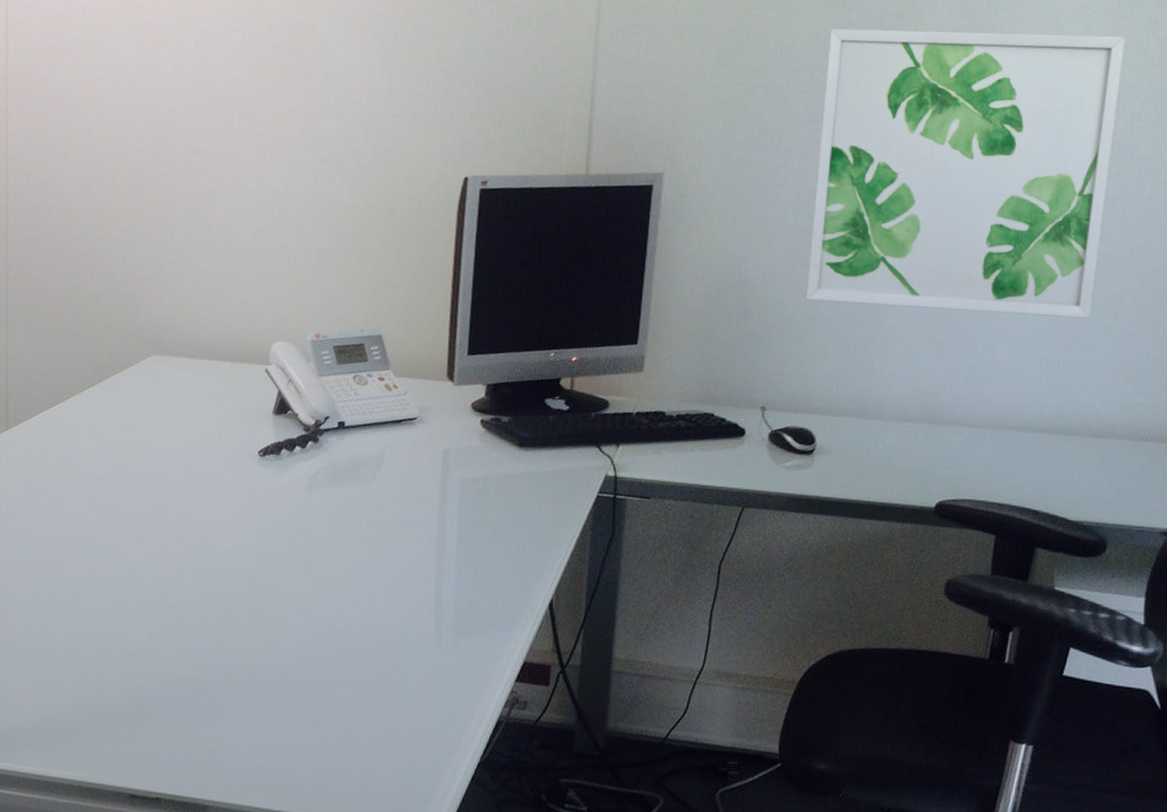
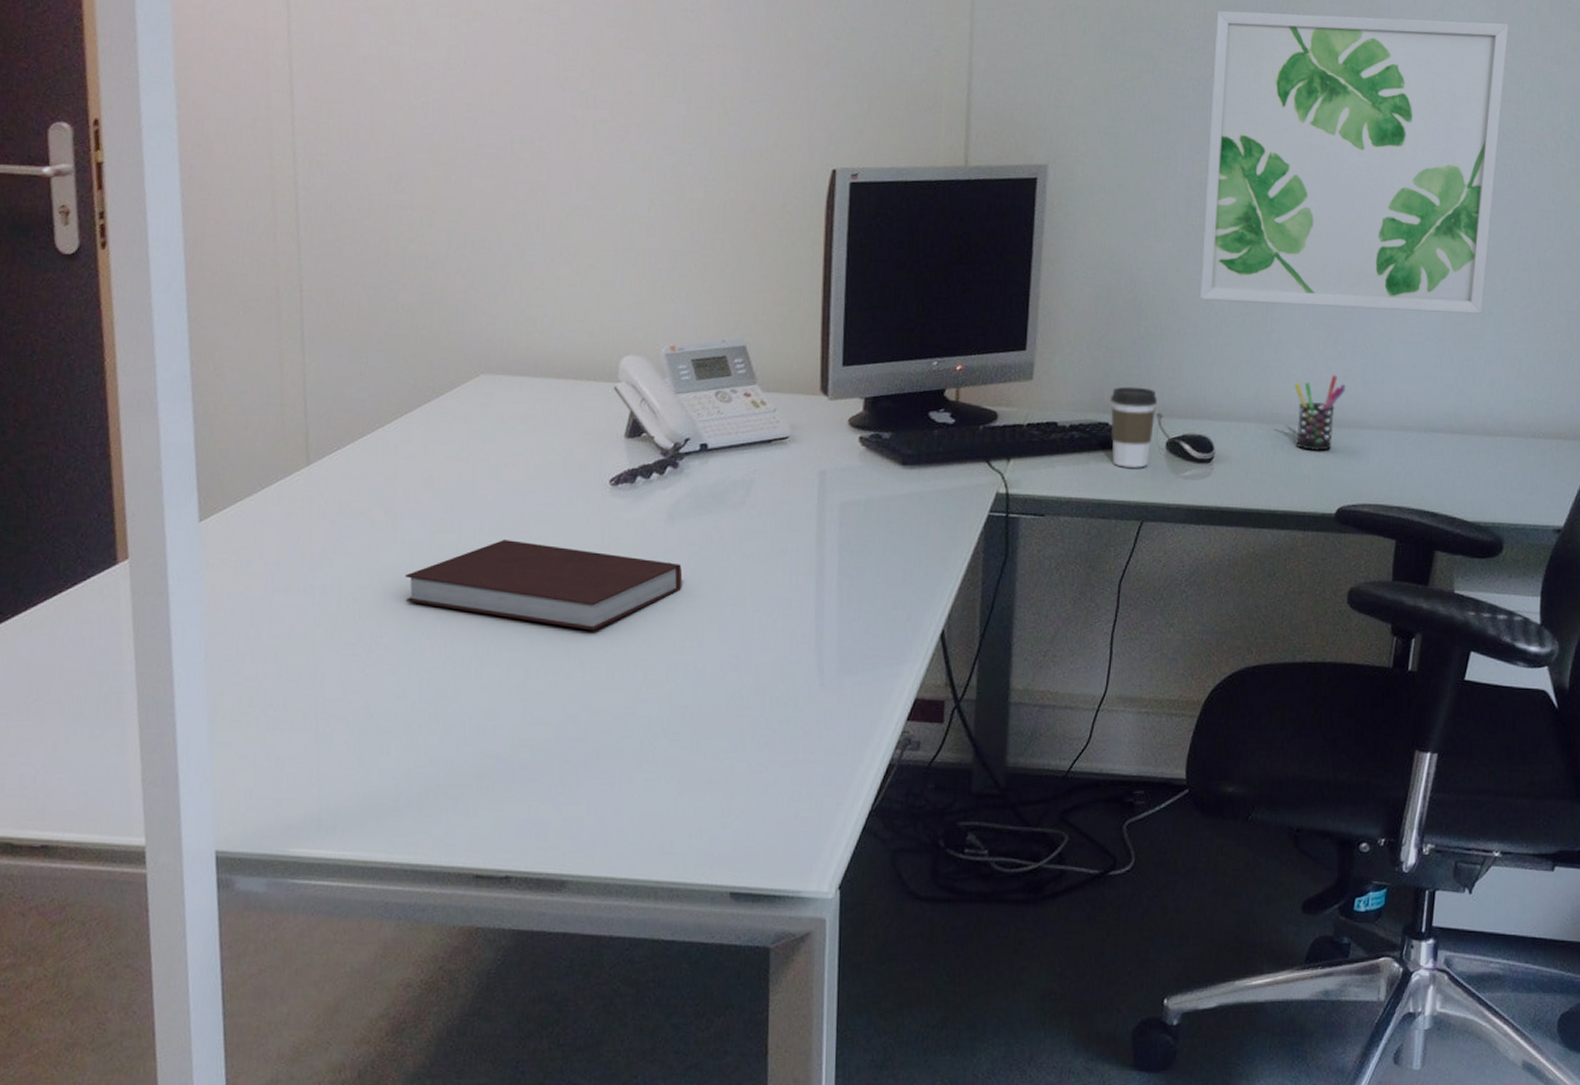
notebook: none [82,501,319,585] -> present [405,540,683,631]
coffee cup: none [715,380,761,457] -> present [1110,386,1157,468]
pen holder: none [896,374,949,447] -> present [1294,375,1346,451]

